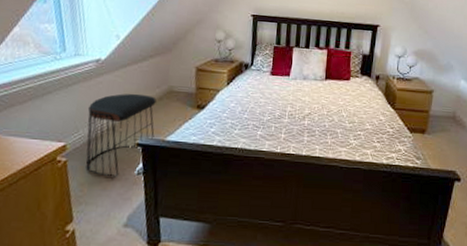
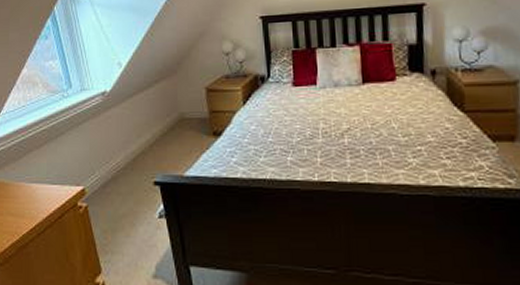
stool: present [86,93,156,177] -> none [100,125,172,222]

